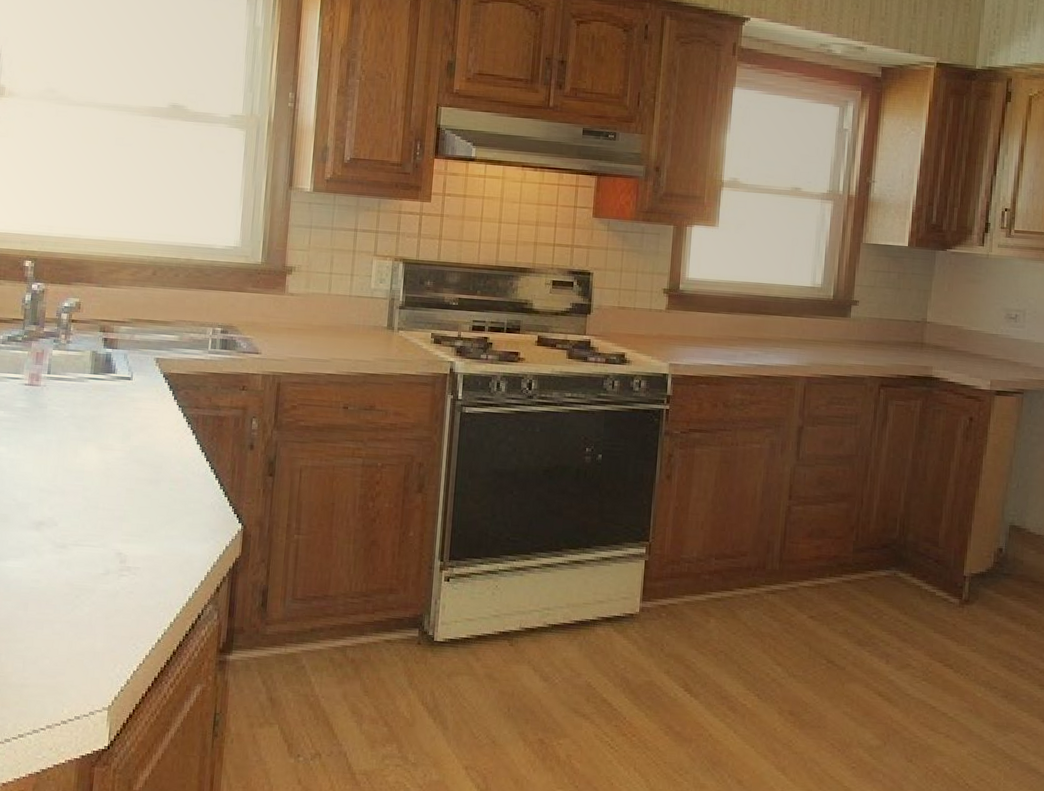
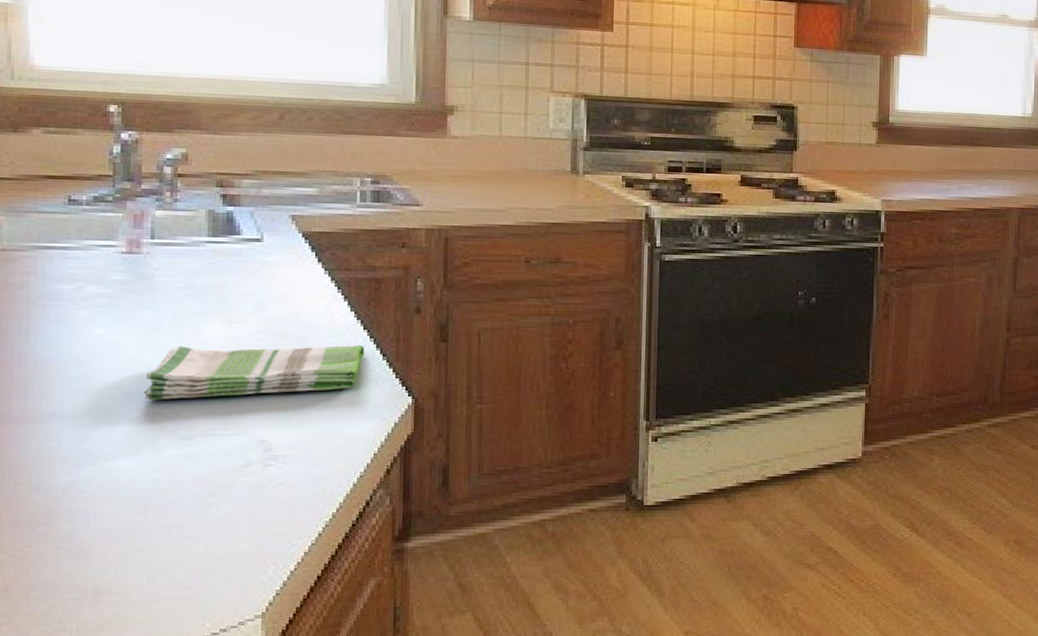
dish towel: none [32,466,206,513] -> present [144,344,364,400]

